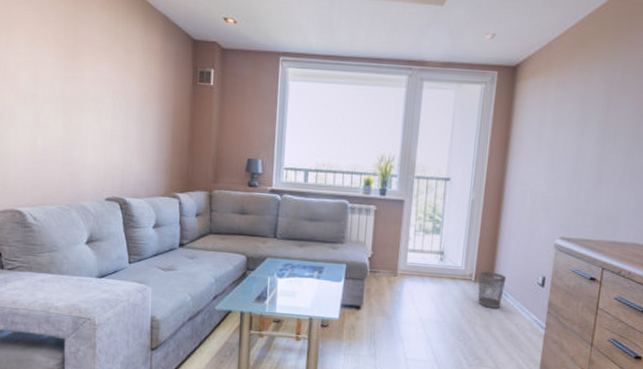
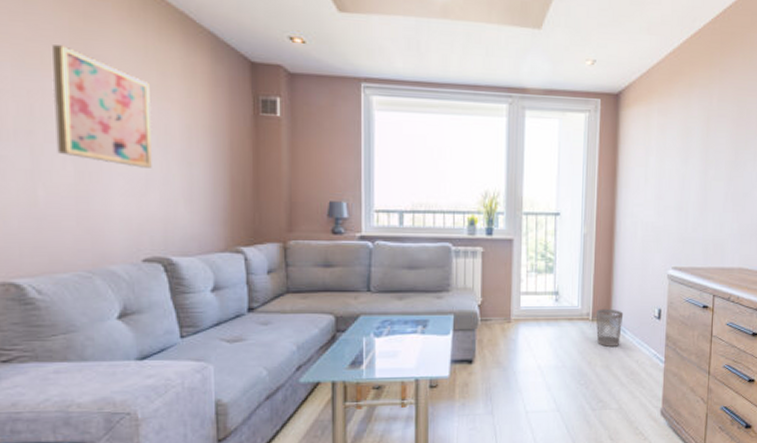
wall art: none [51,28,118,126] -> present [52,45,152,168]

